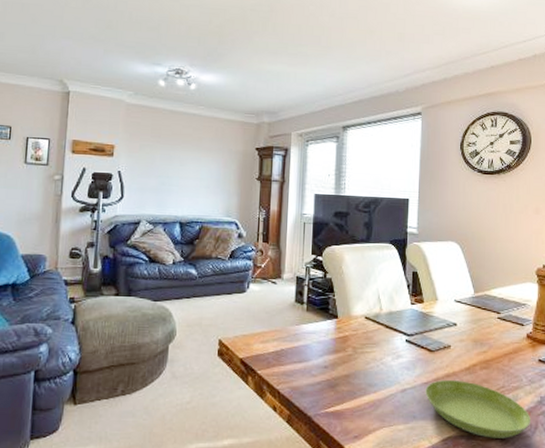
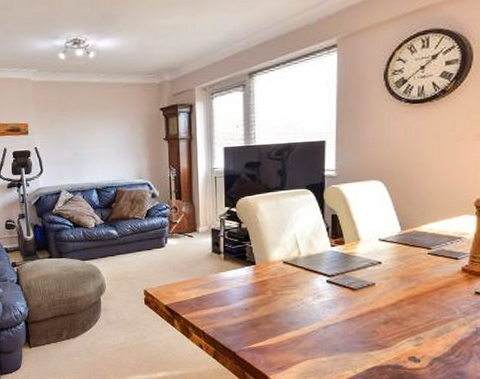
saucer: present [425,380,532,438] -> none [348,316,465,367]

